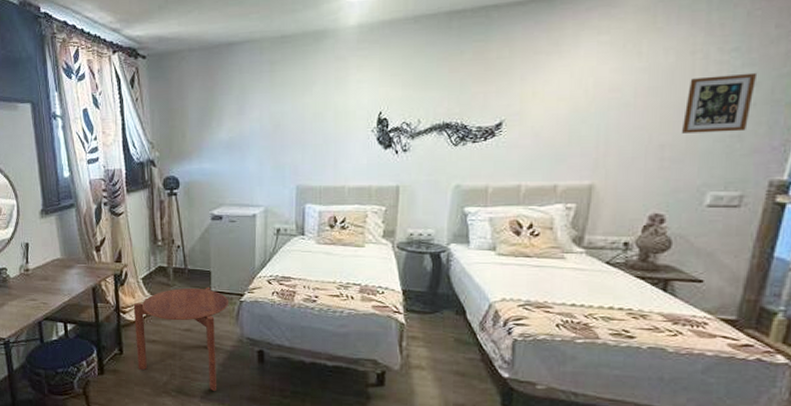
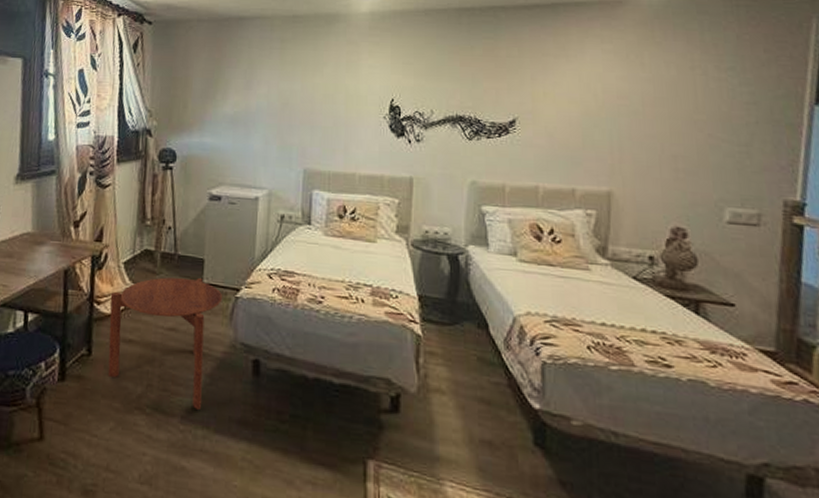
picture frame: present [682,72,758,133] -> none [691,92,755,149]

